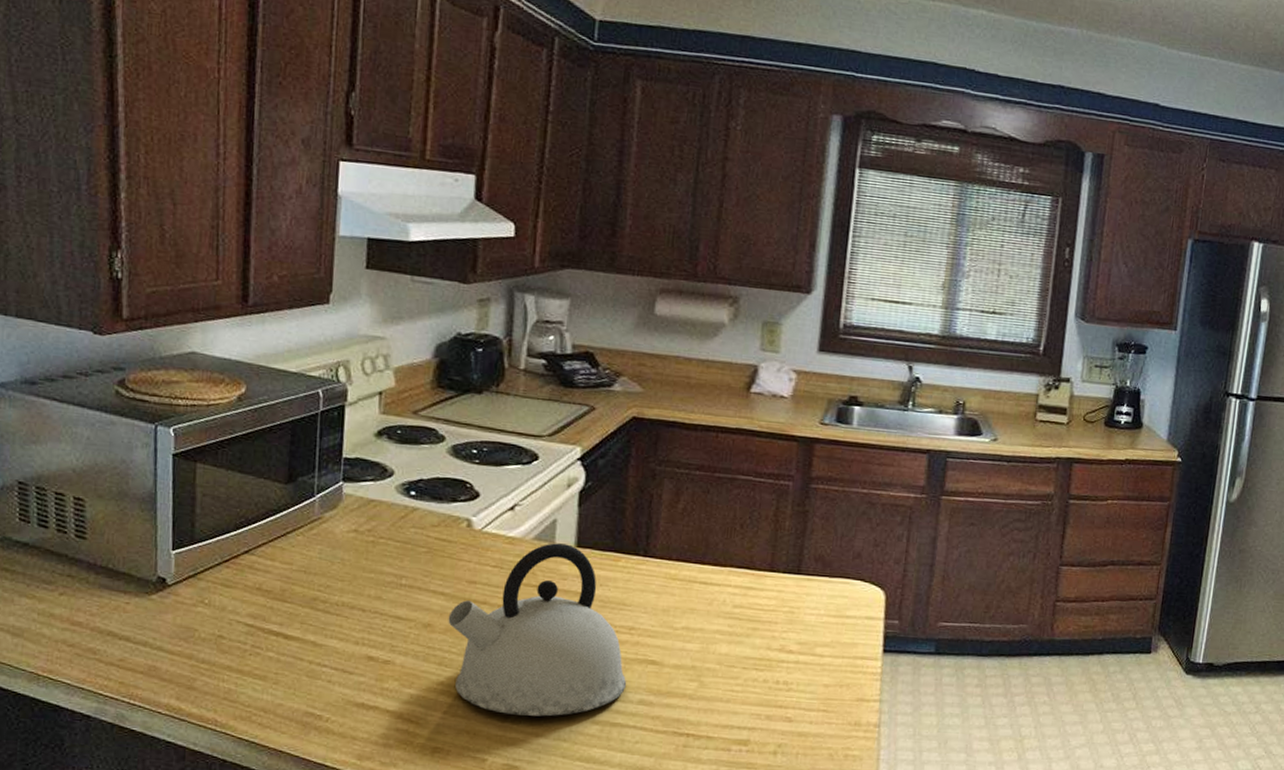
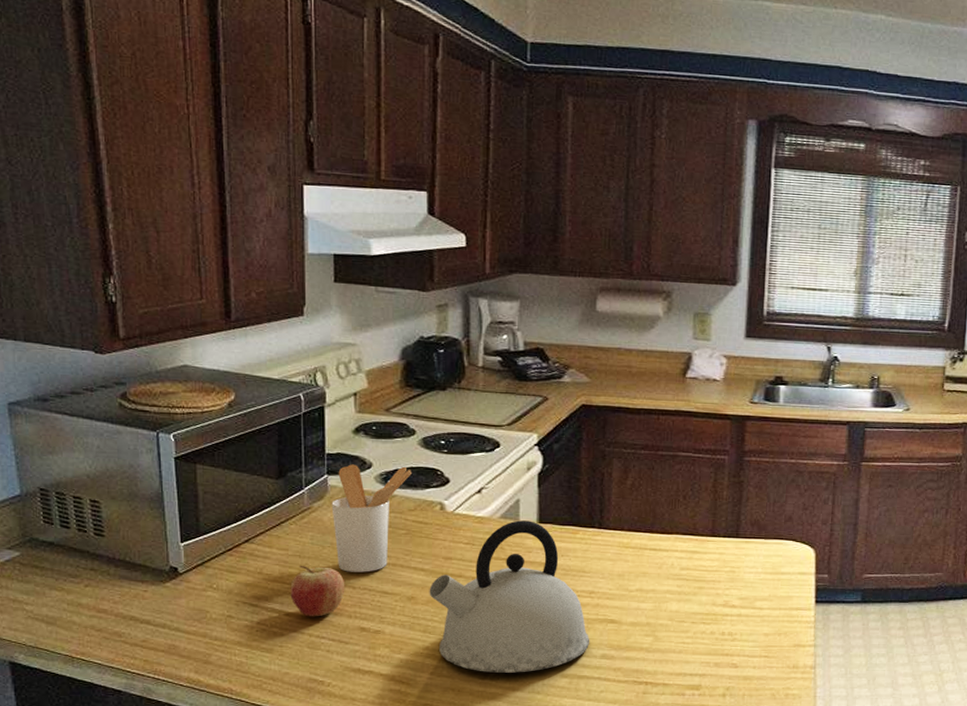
fruit: none [291,582,354,642] -> present [290,565,345,617]
utensil holder: none [345,471,438,594] -> present [331,464,411,573]

